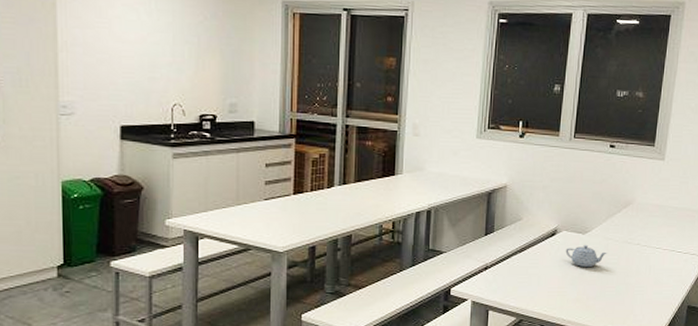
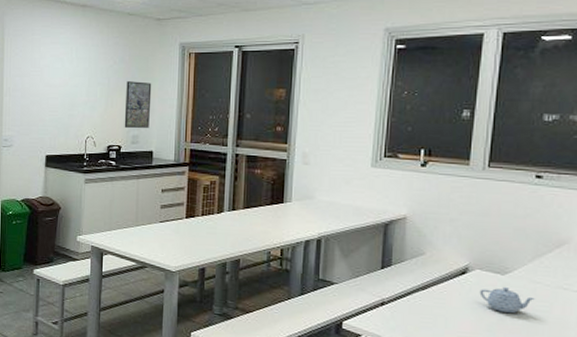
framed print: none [219,41,251,95] -> present [124,81,152,128]

